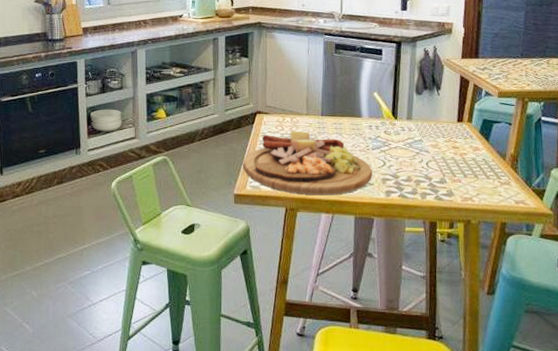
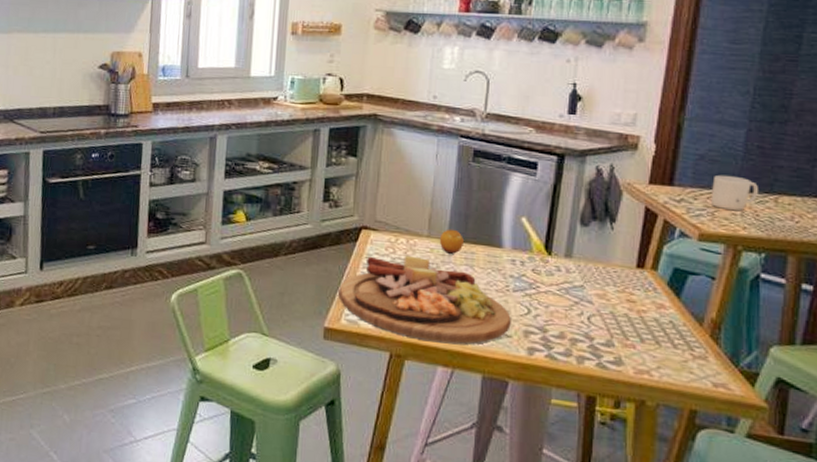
bowl: present [90,109,122,132] -> none [152,203,192,233]
fruit: none [315,107,334,126] -> present [439,229,465,254]
mug: none [504,47,537,73] -> present [710,174,759,211]

